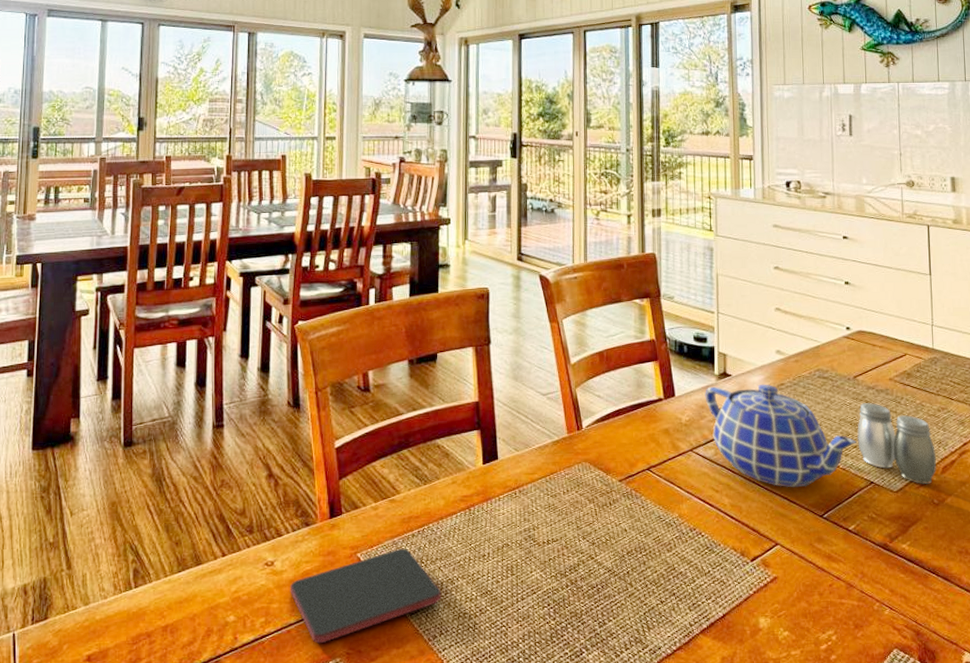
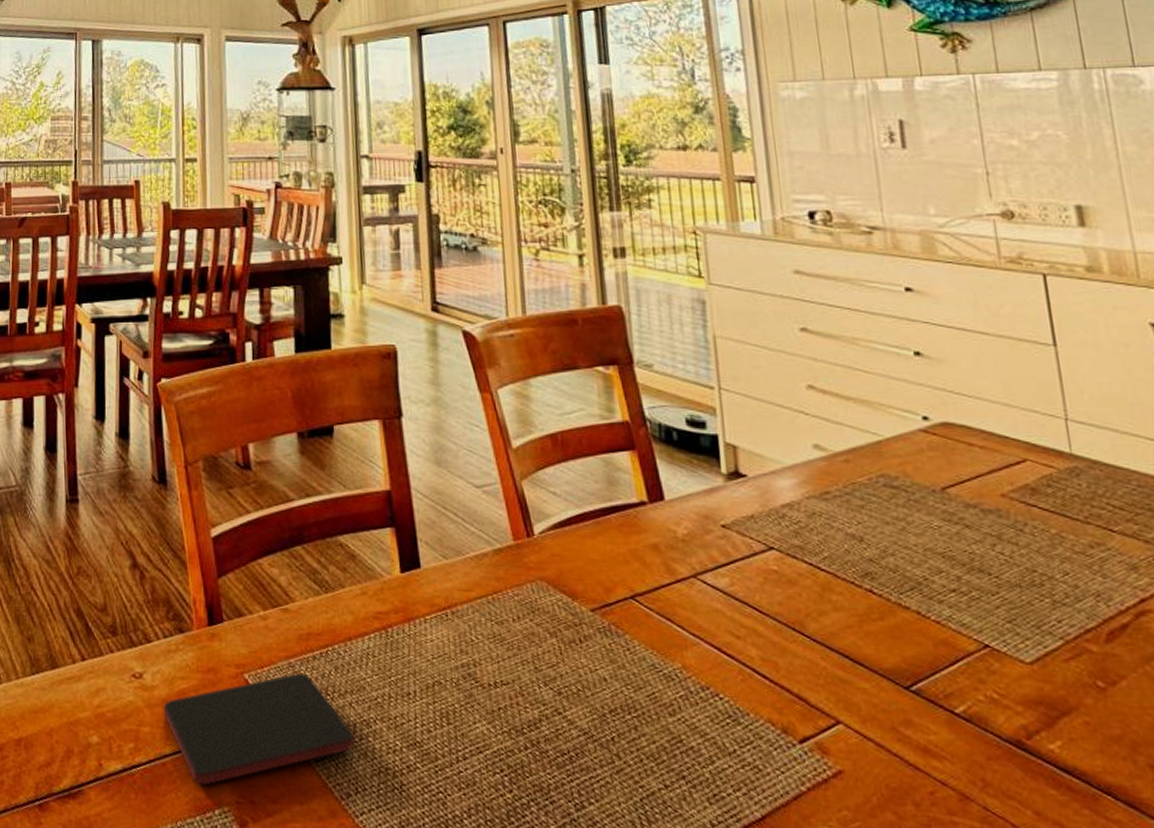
teapot: present [705,384,857,488] -> none [708,489,956,643]
salt and pepper shaker: present [857,403,936,485] -> none [954,527,1096,658]

